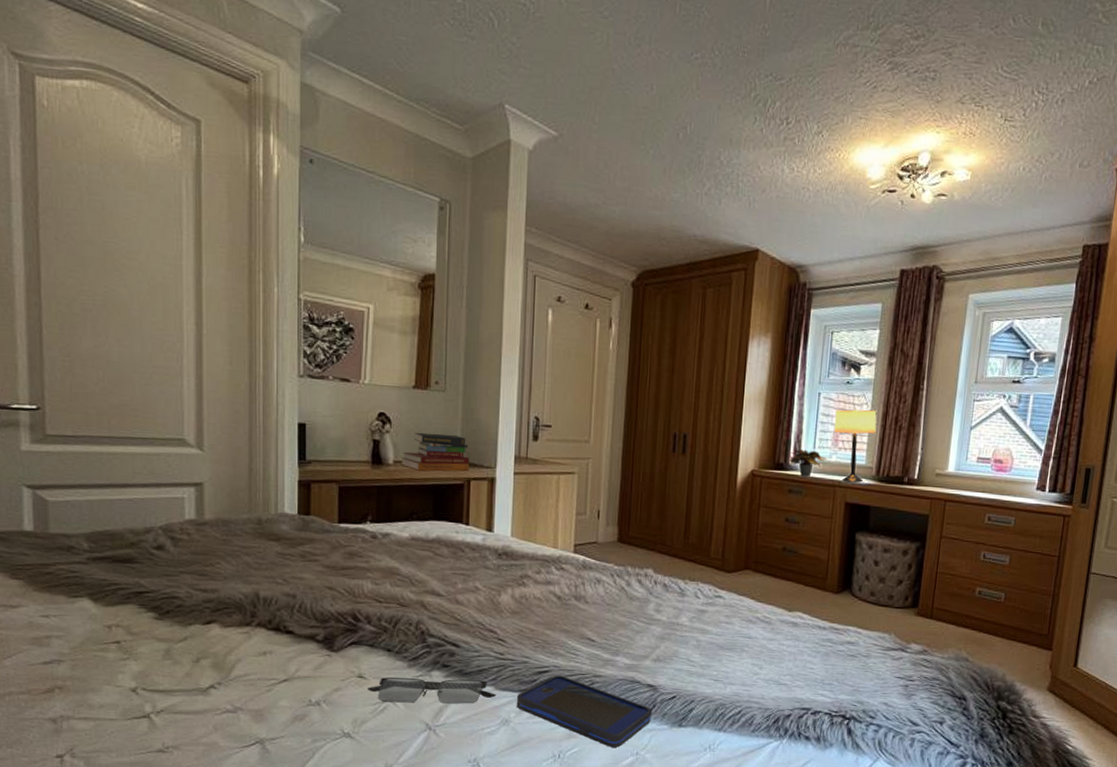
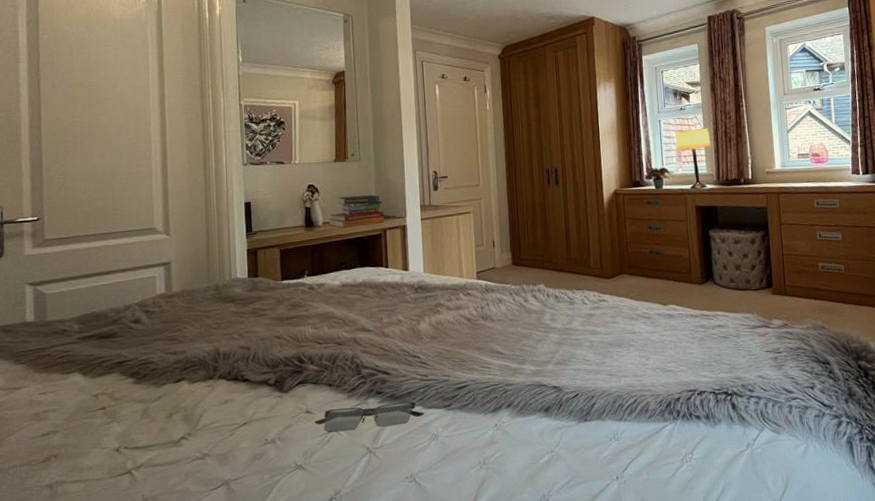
mobile phone: present [516,675,652,748] -> none [442,388,560,449]

